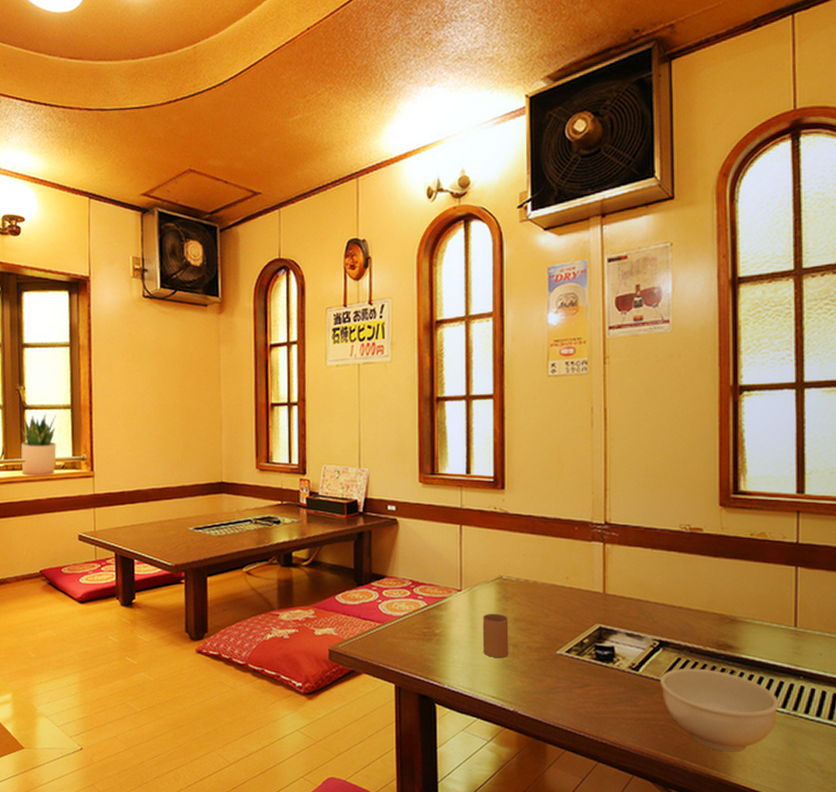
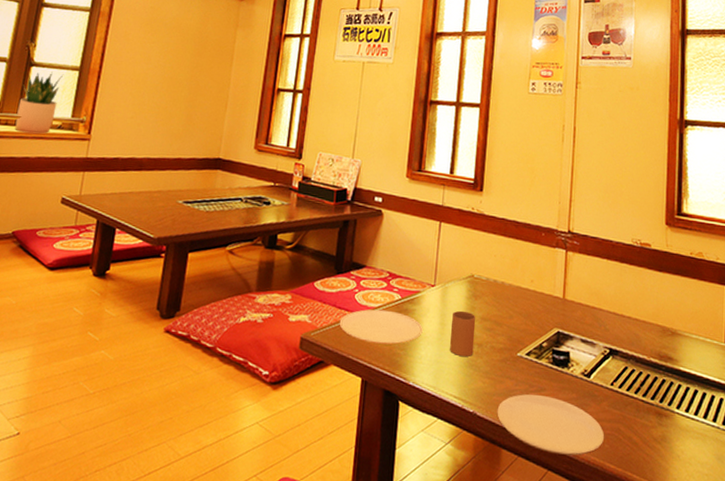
plate: none [366,618,453,651] -> present [339,309,423,345]
plate: none [539,690,659,747] -> present [497,394,605,456]
soup bowl: present [660,668,779,752] -> none [608,377,711,465]

